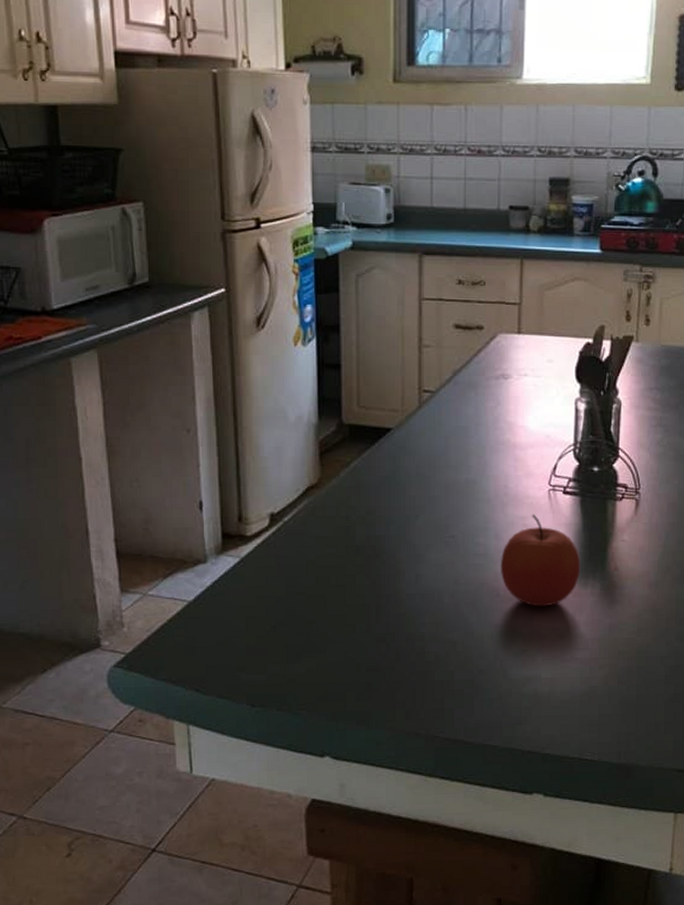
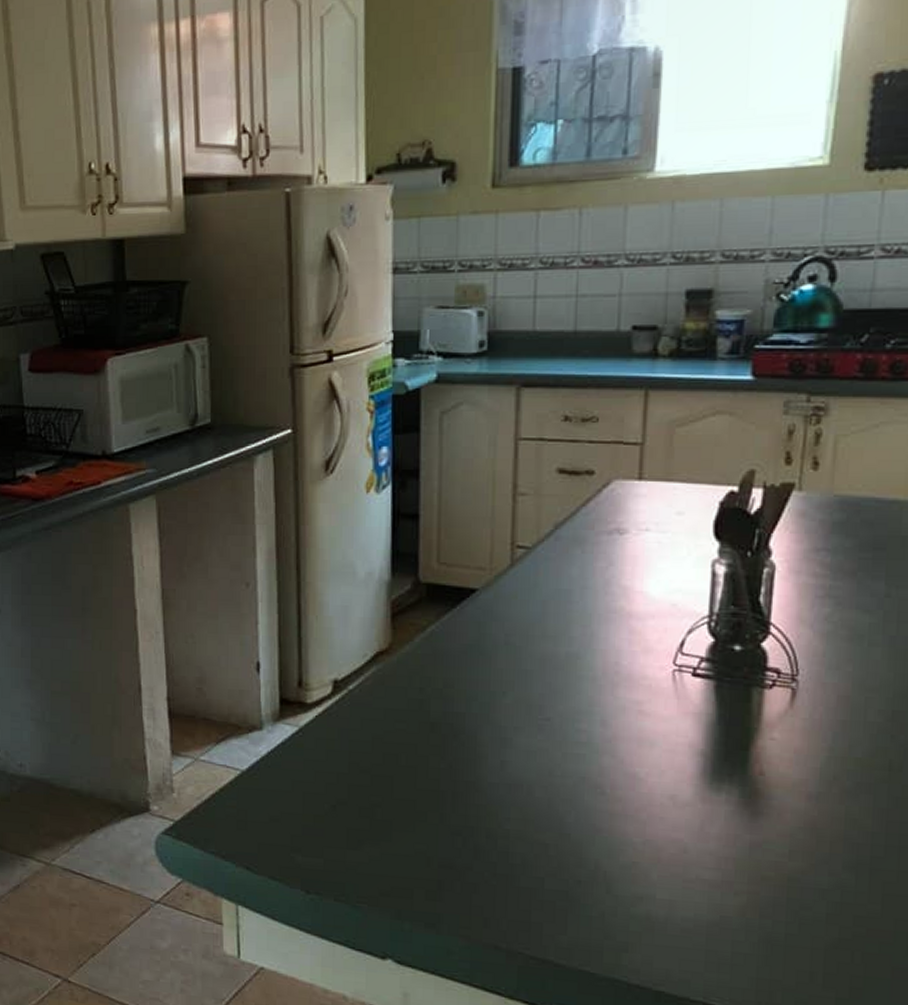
apple: present [500,514,581,607] -> none [606,698,713,813]

